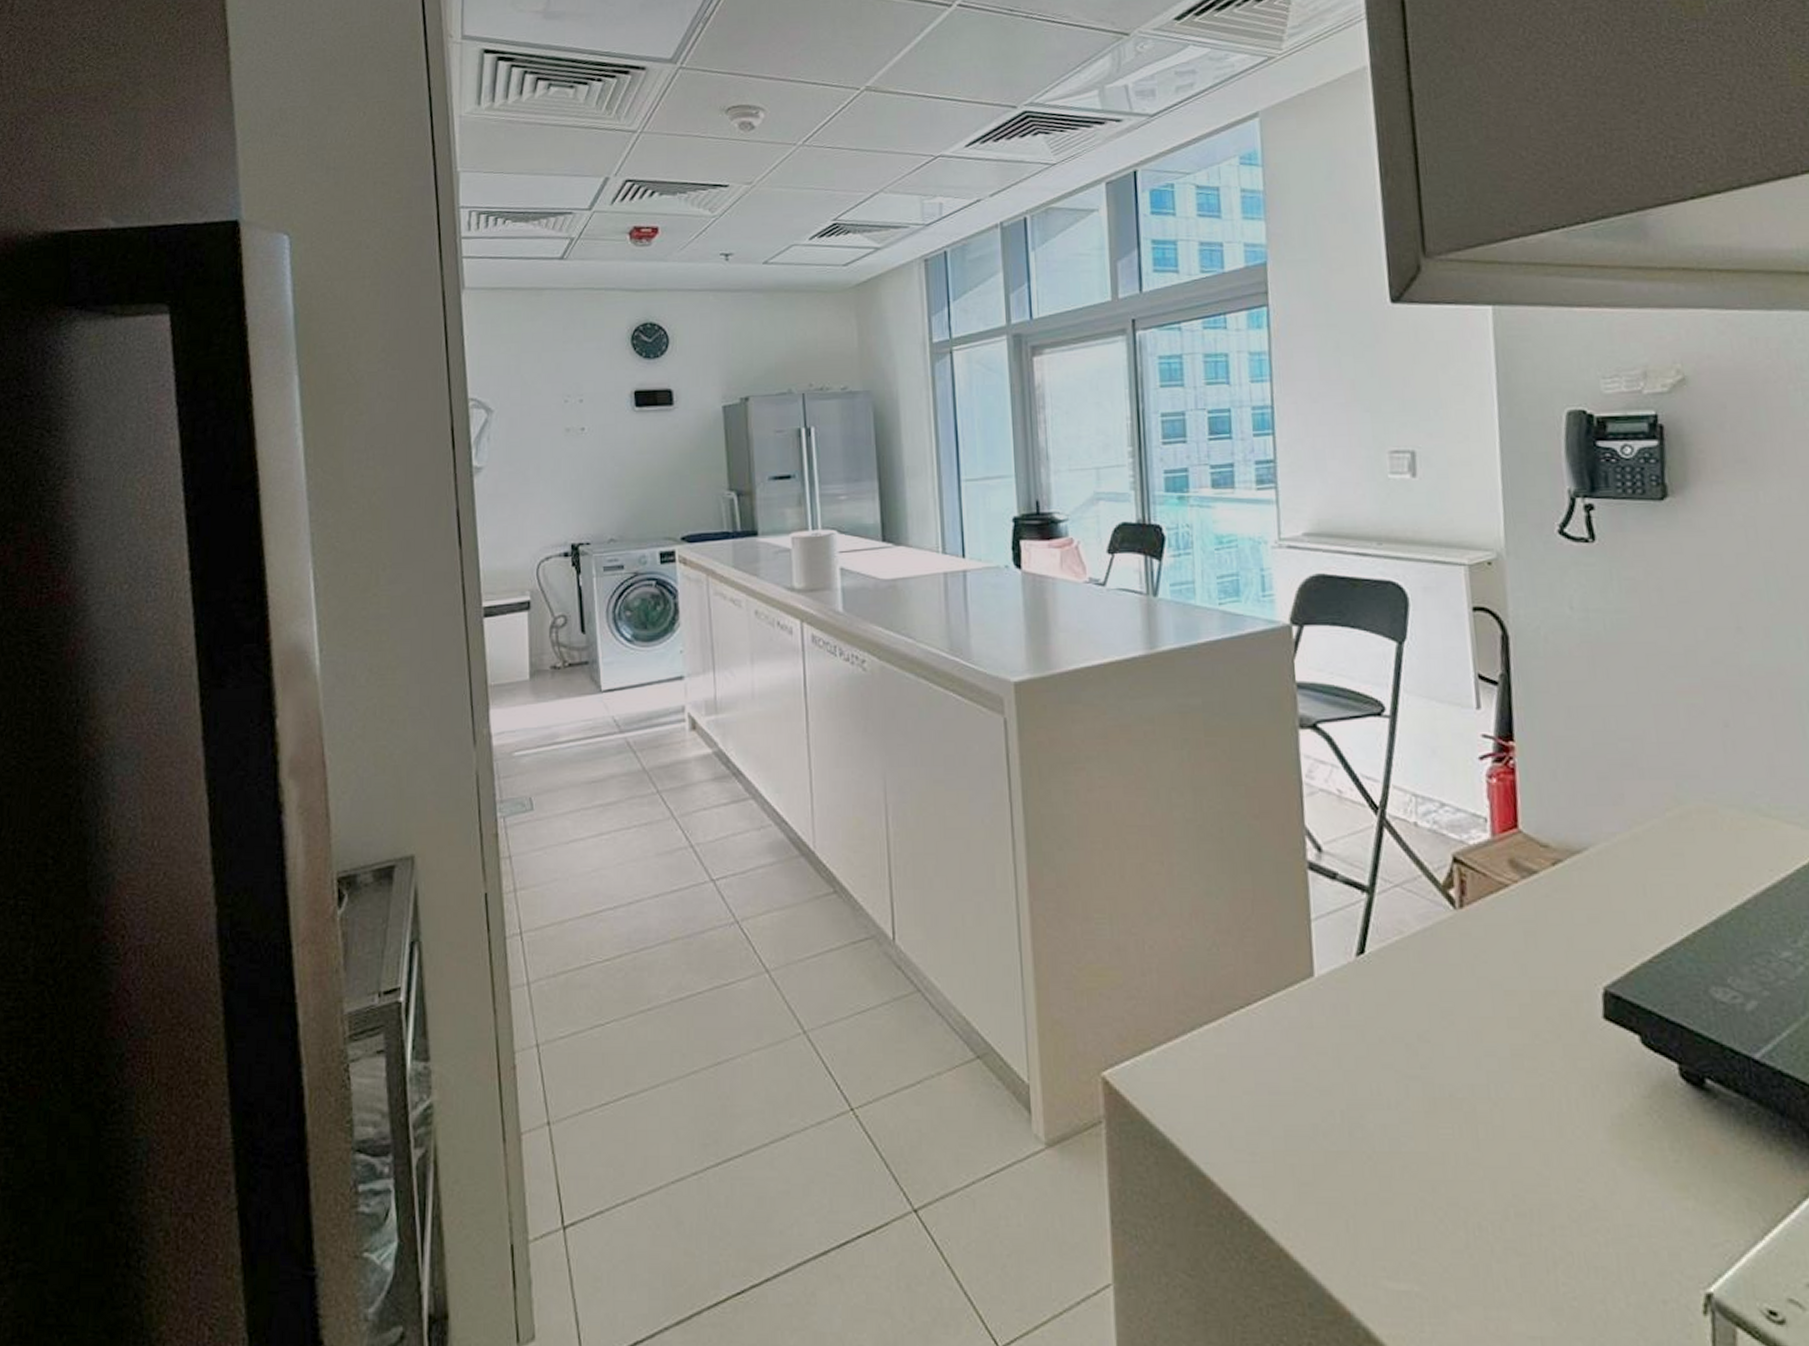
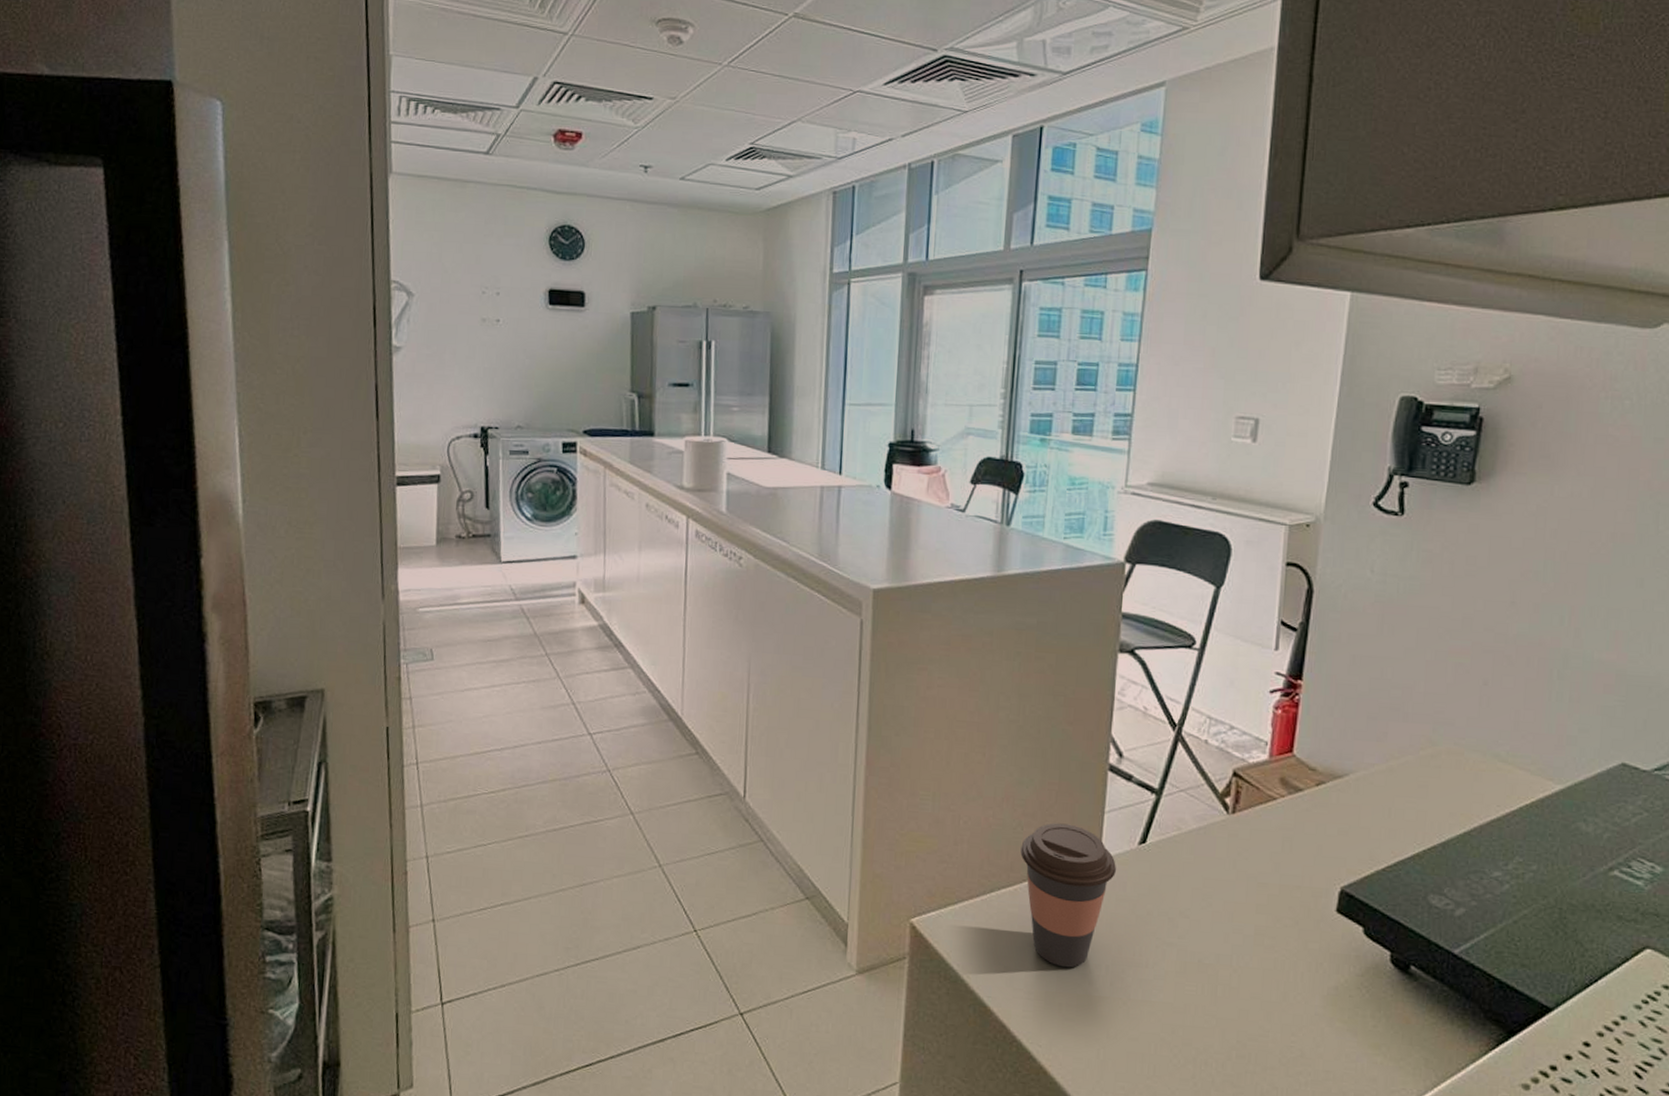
coffee cup: none [1219,938,1335,1118] -> present [1020,823,1116,968]

